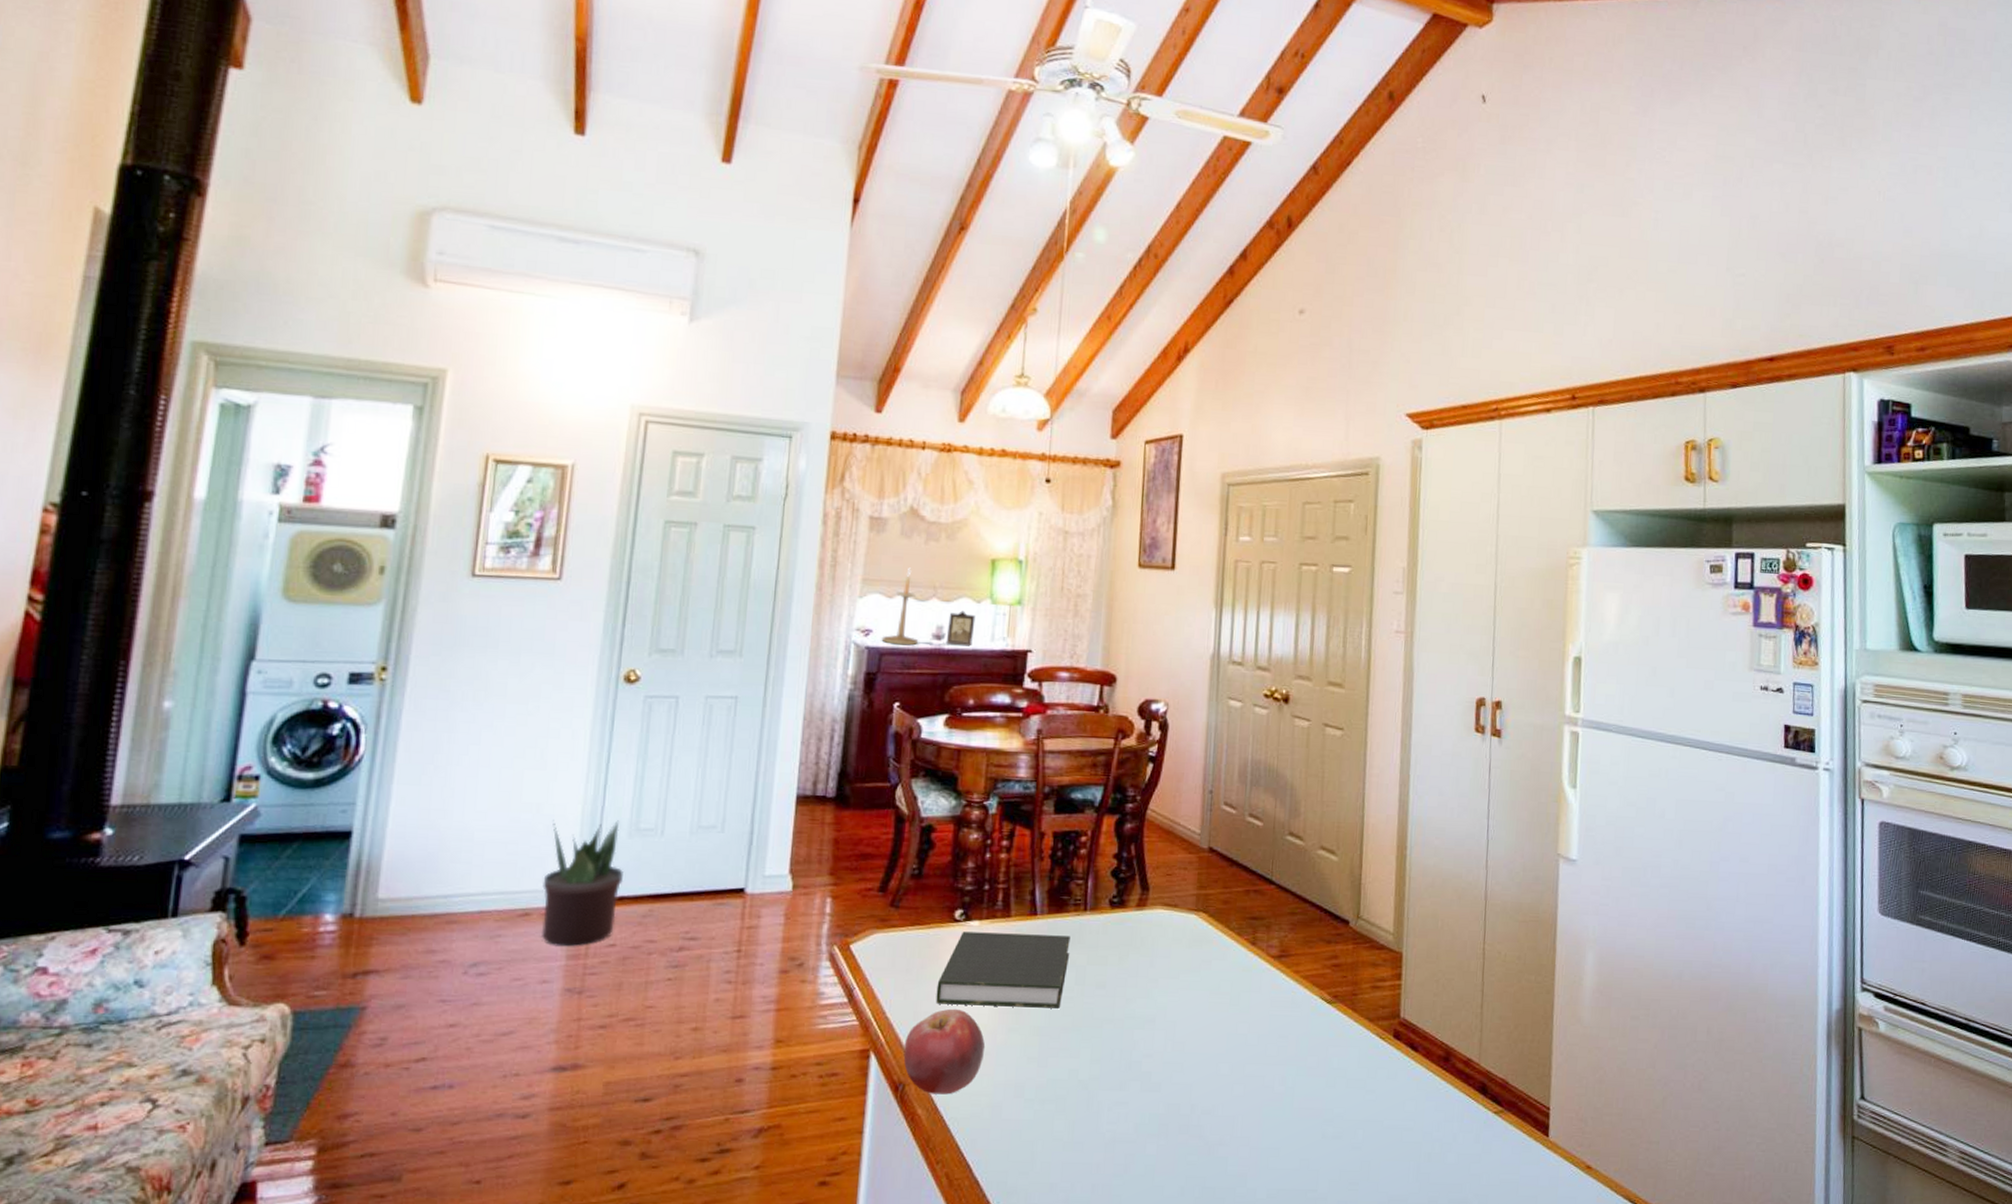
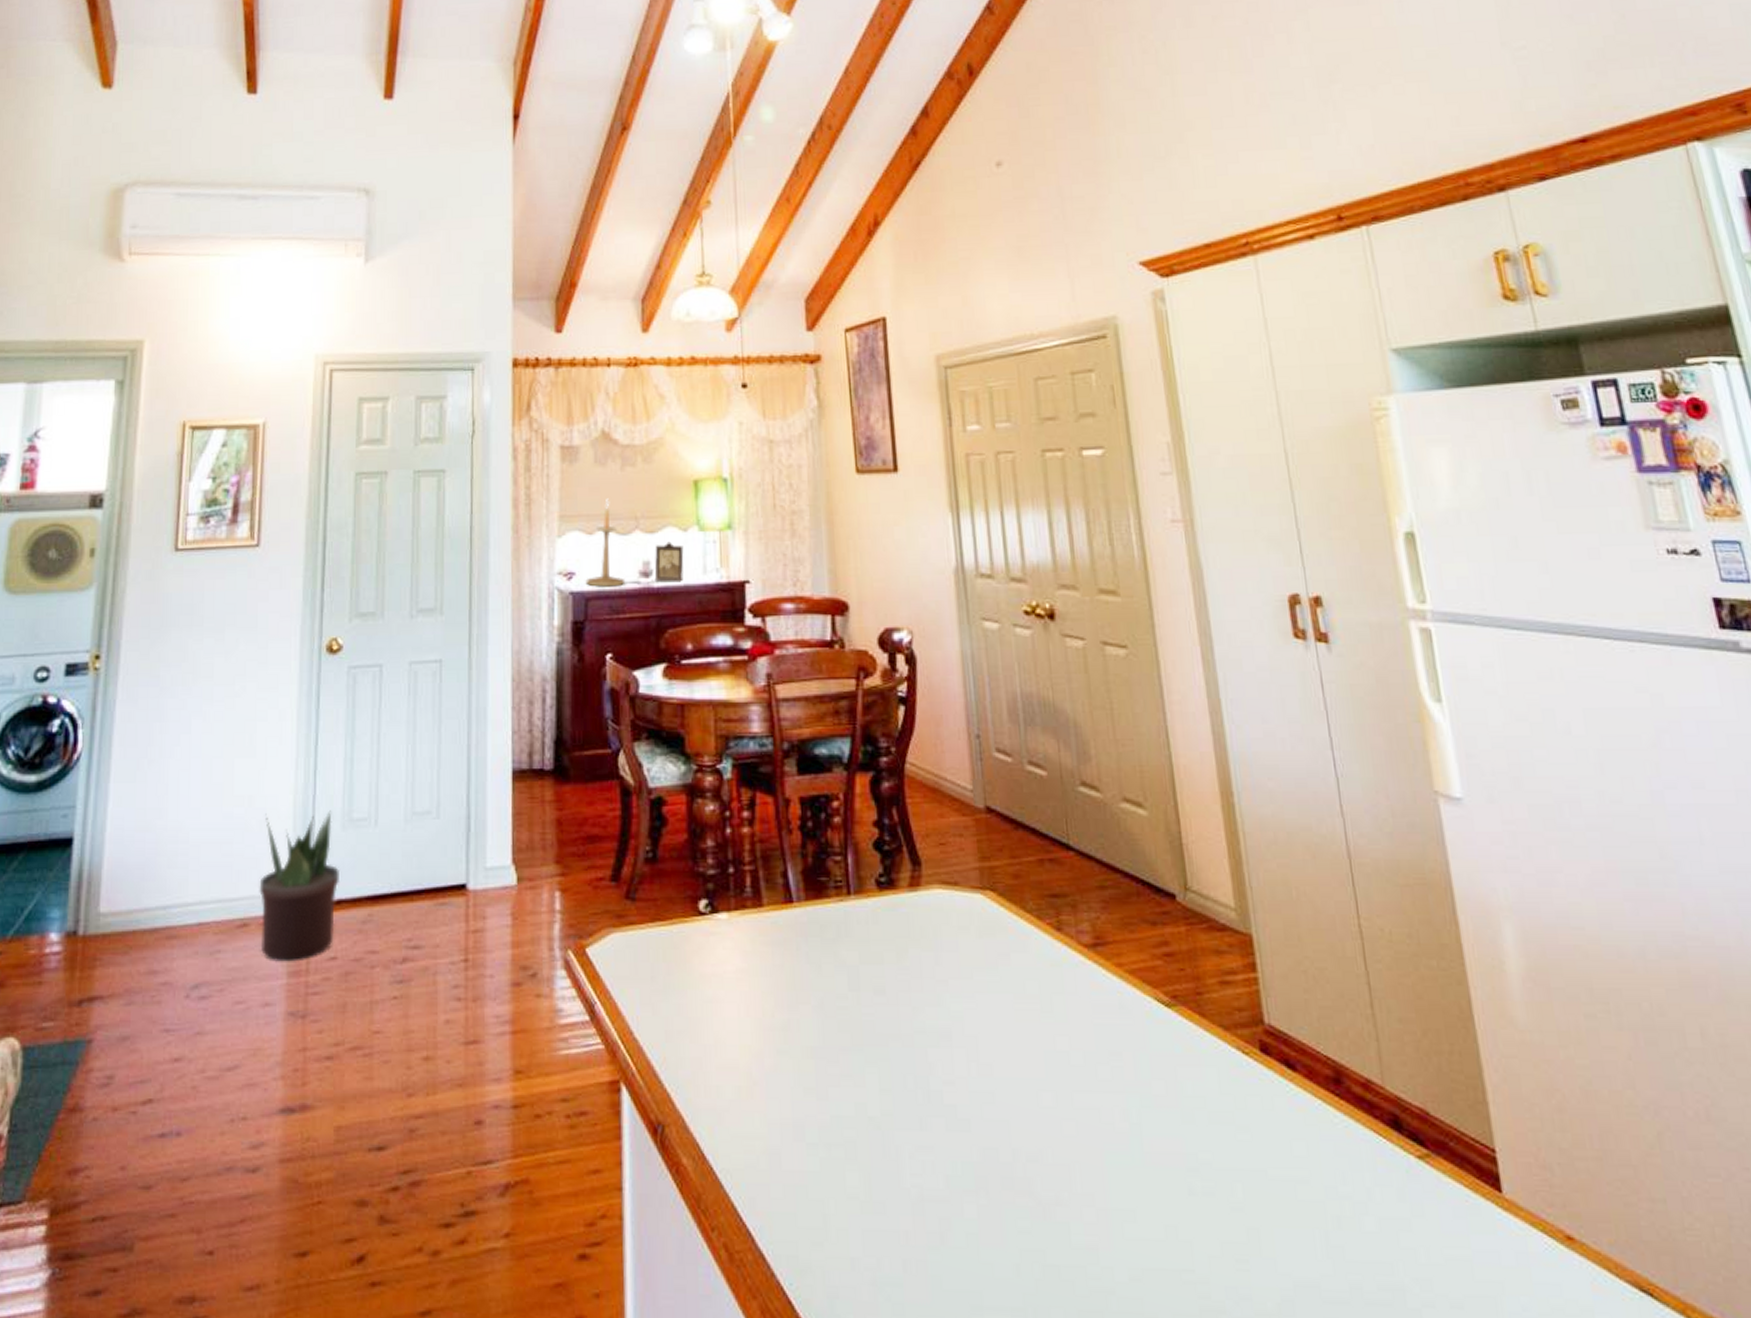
fruit: present [903,1008,986,1095] -> none [658,1025,753,1138]
book: present [936,931,1070,1009] -> none [688,927,837,1022]

